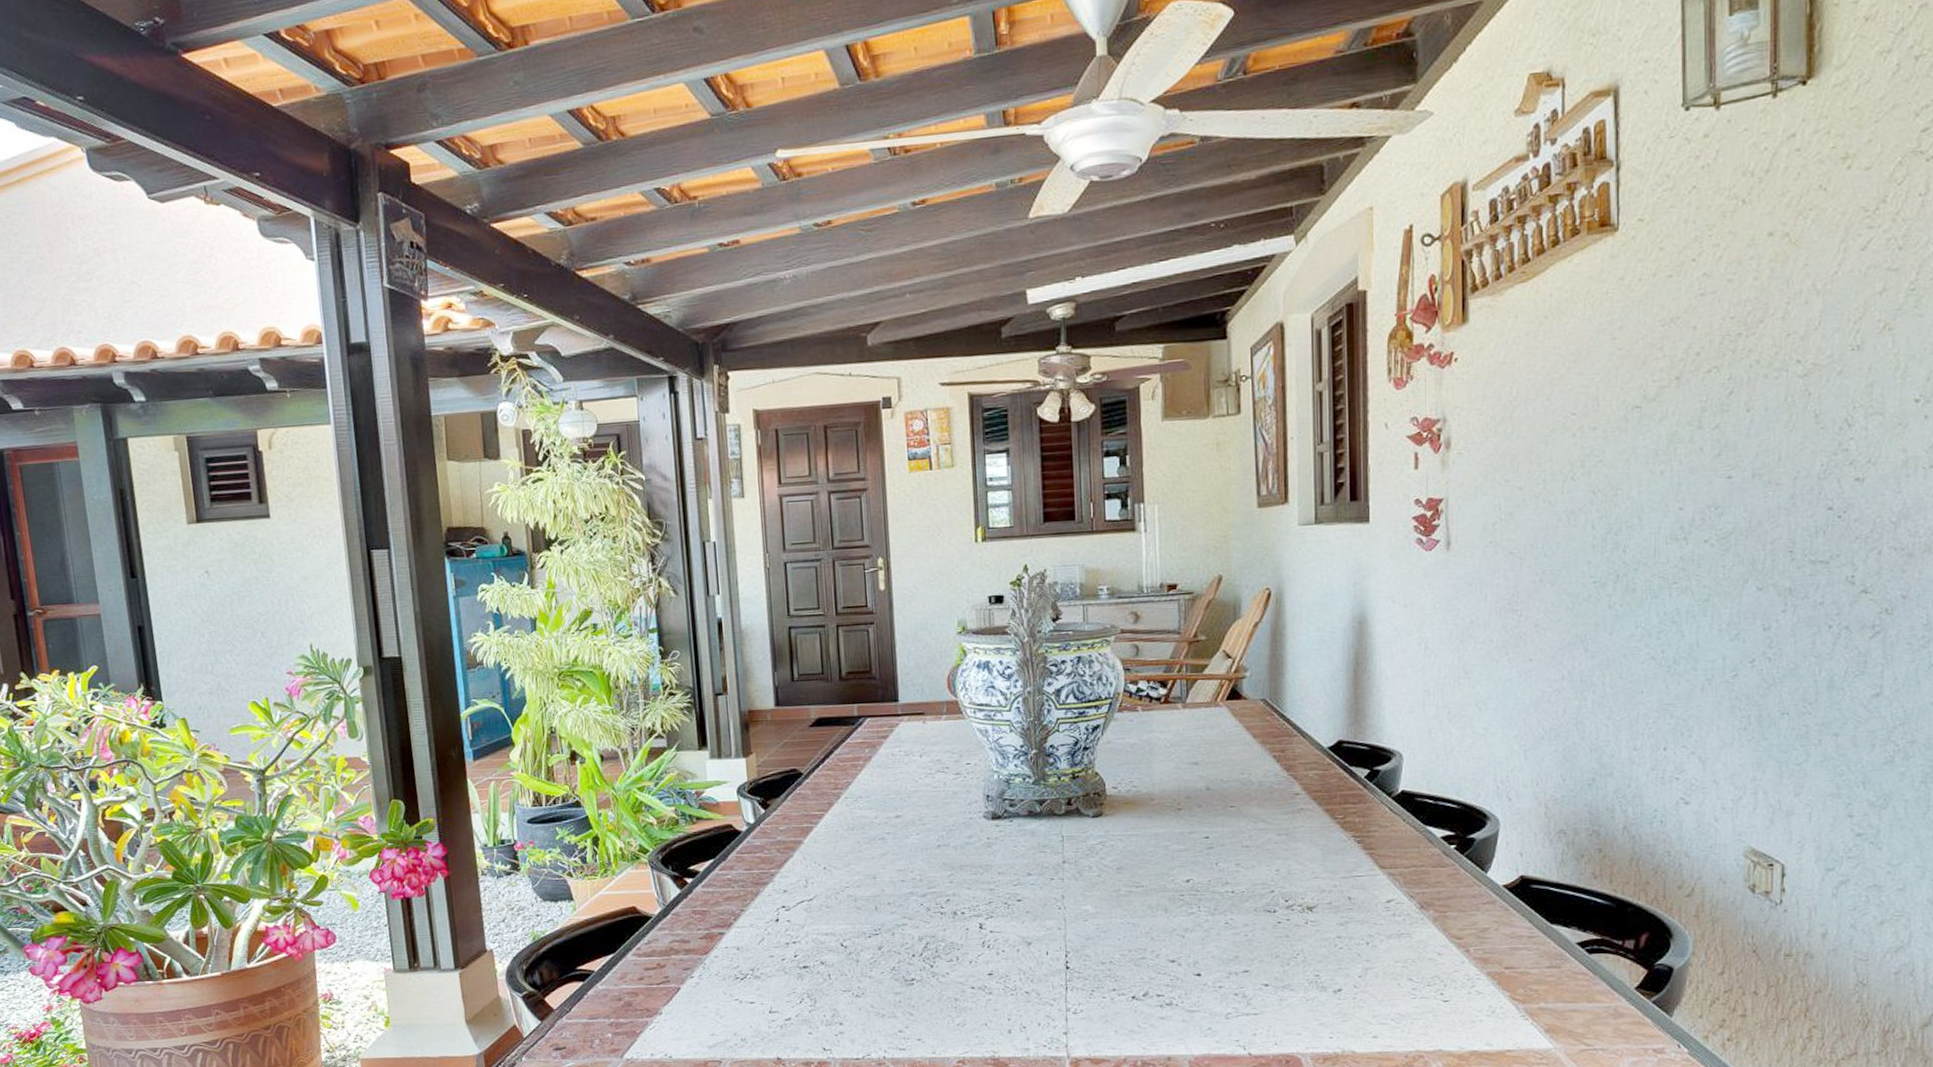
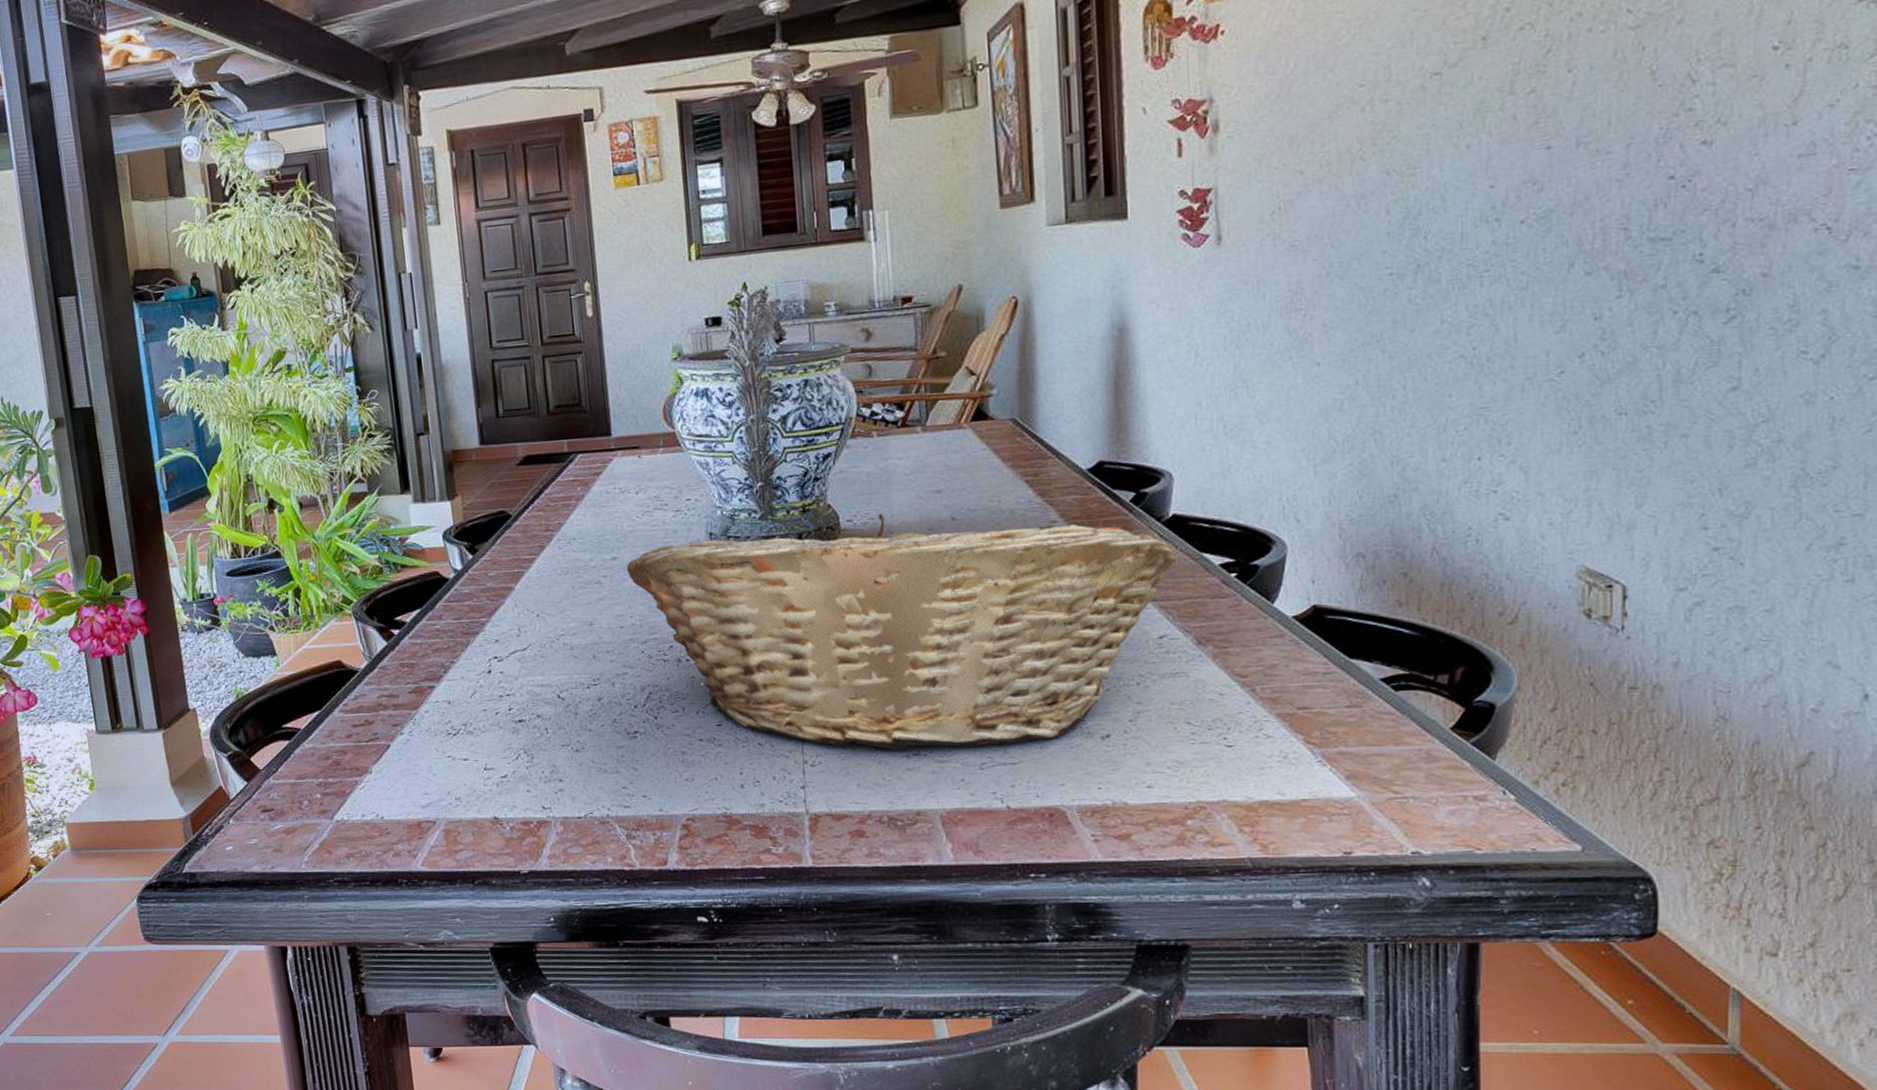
fruit basket: none [908,781,1404,1001] -> present [626,513,1176,751]

